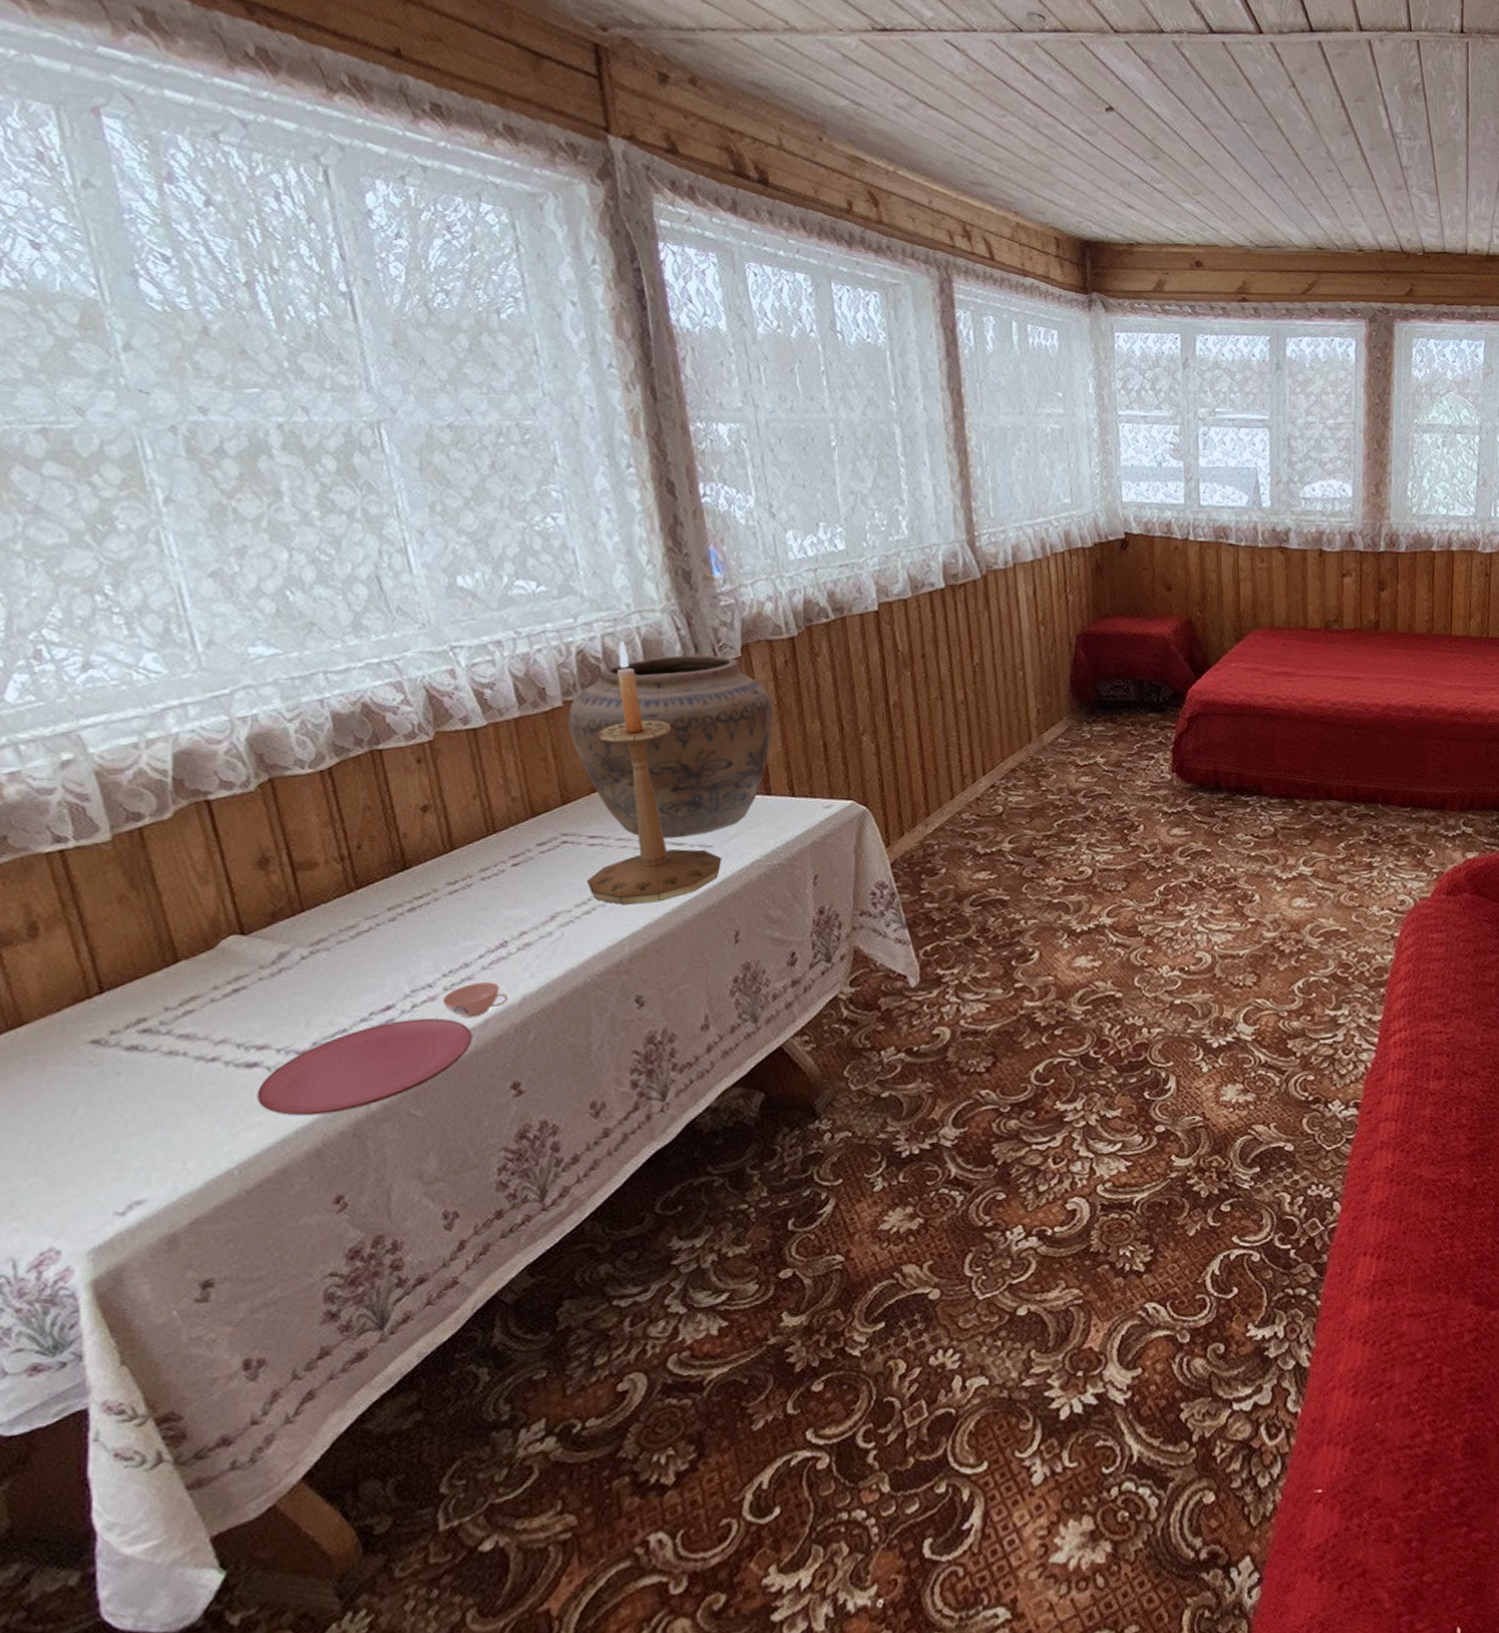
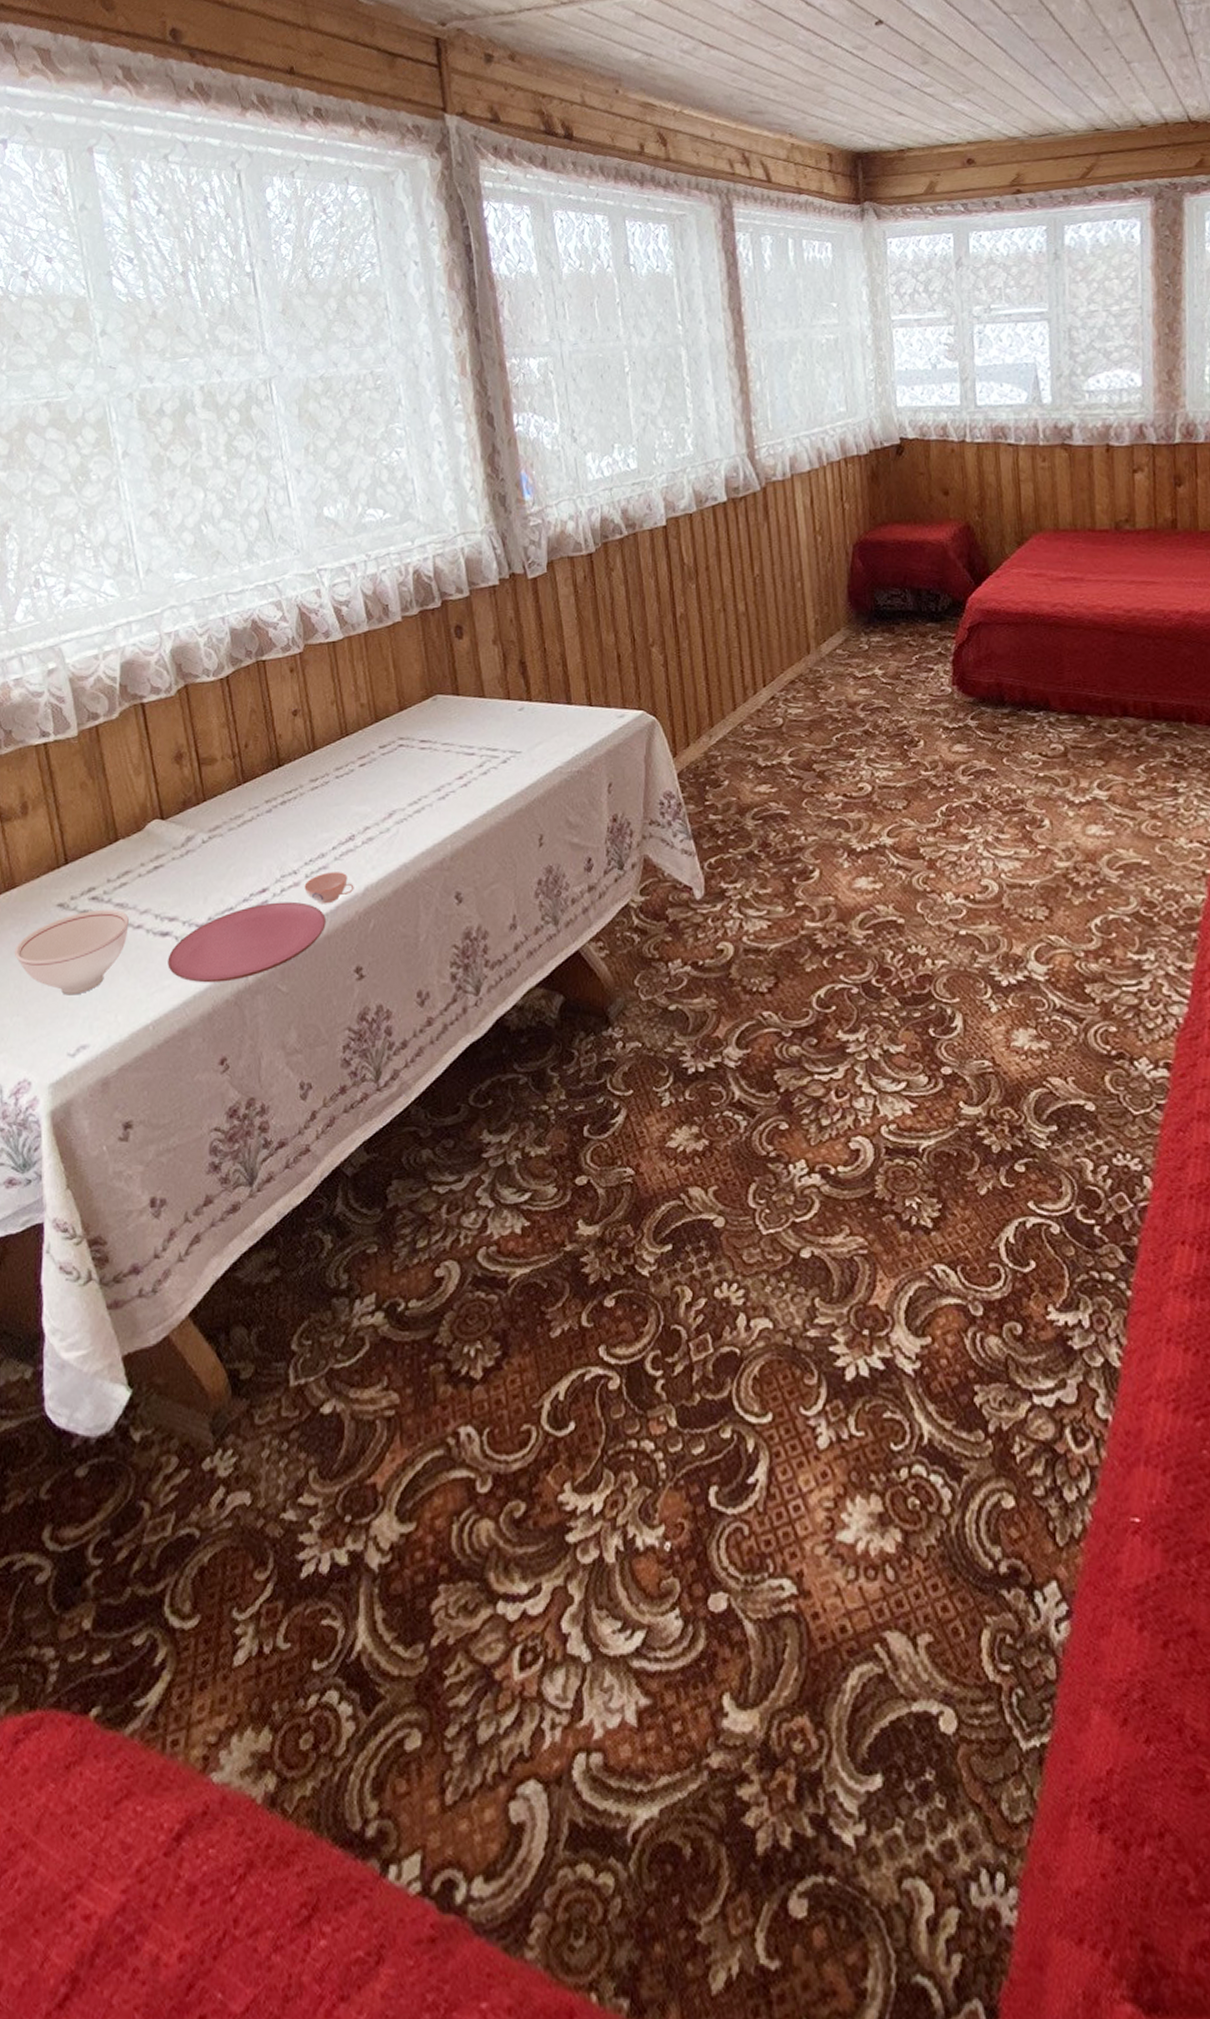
bowl: none [25,1042,200,1146] -> present [14,909,130,995]
vase: present [568,655,774,838] -> none [406,572,574,744]
candlestick: present [586,640,722,905] -> none [417,560,529,806]

